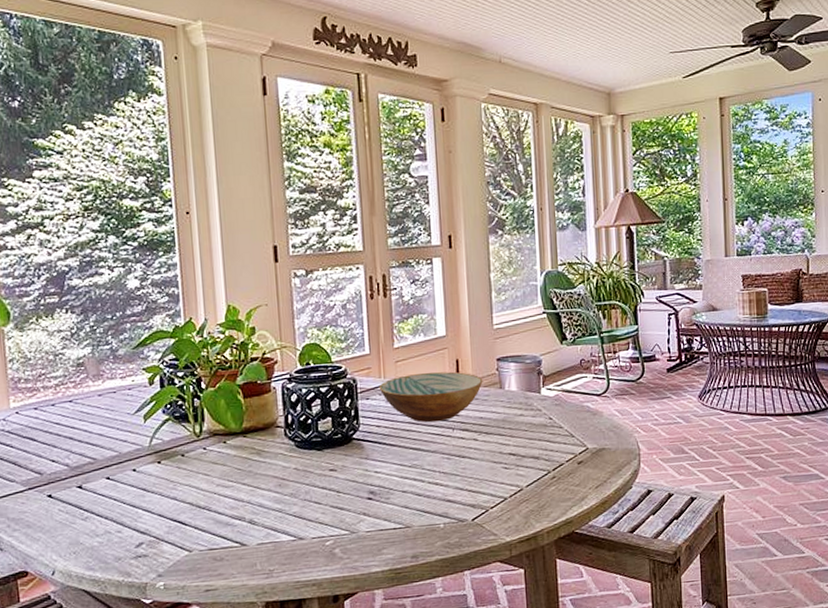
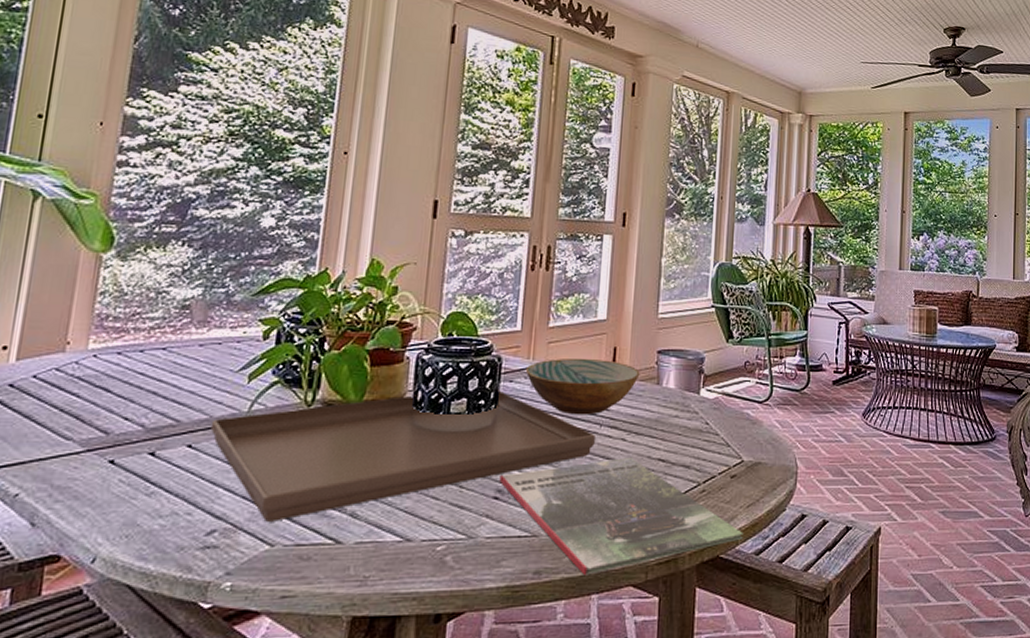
serving tray: none [121,407,450,533] -> present [210,390,595,522]
magazine: none [370,455,595,556] -> present [499,458,743,575]

